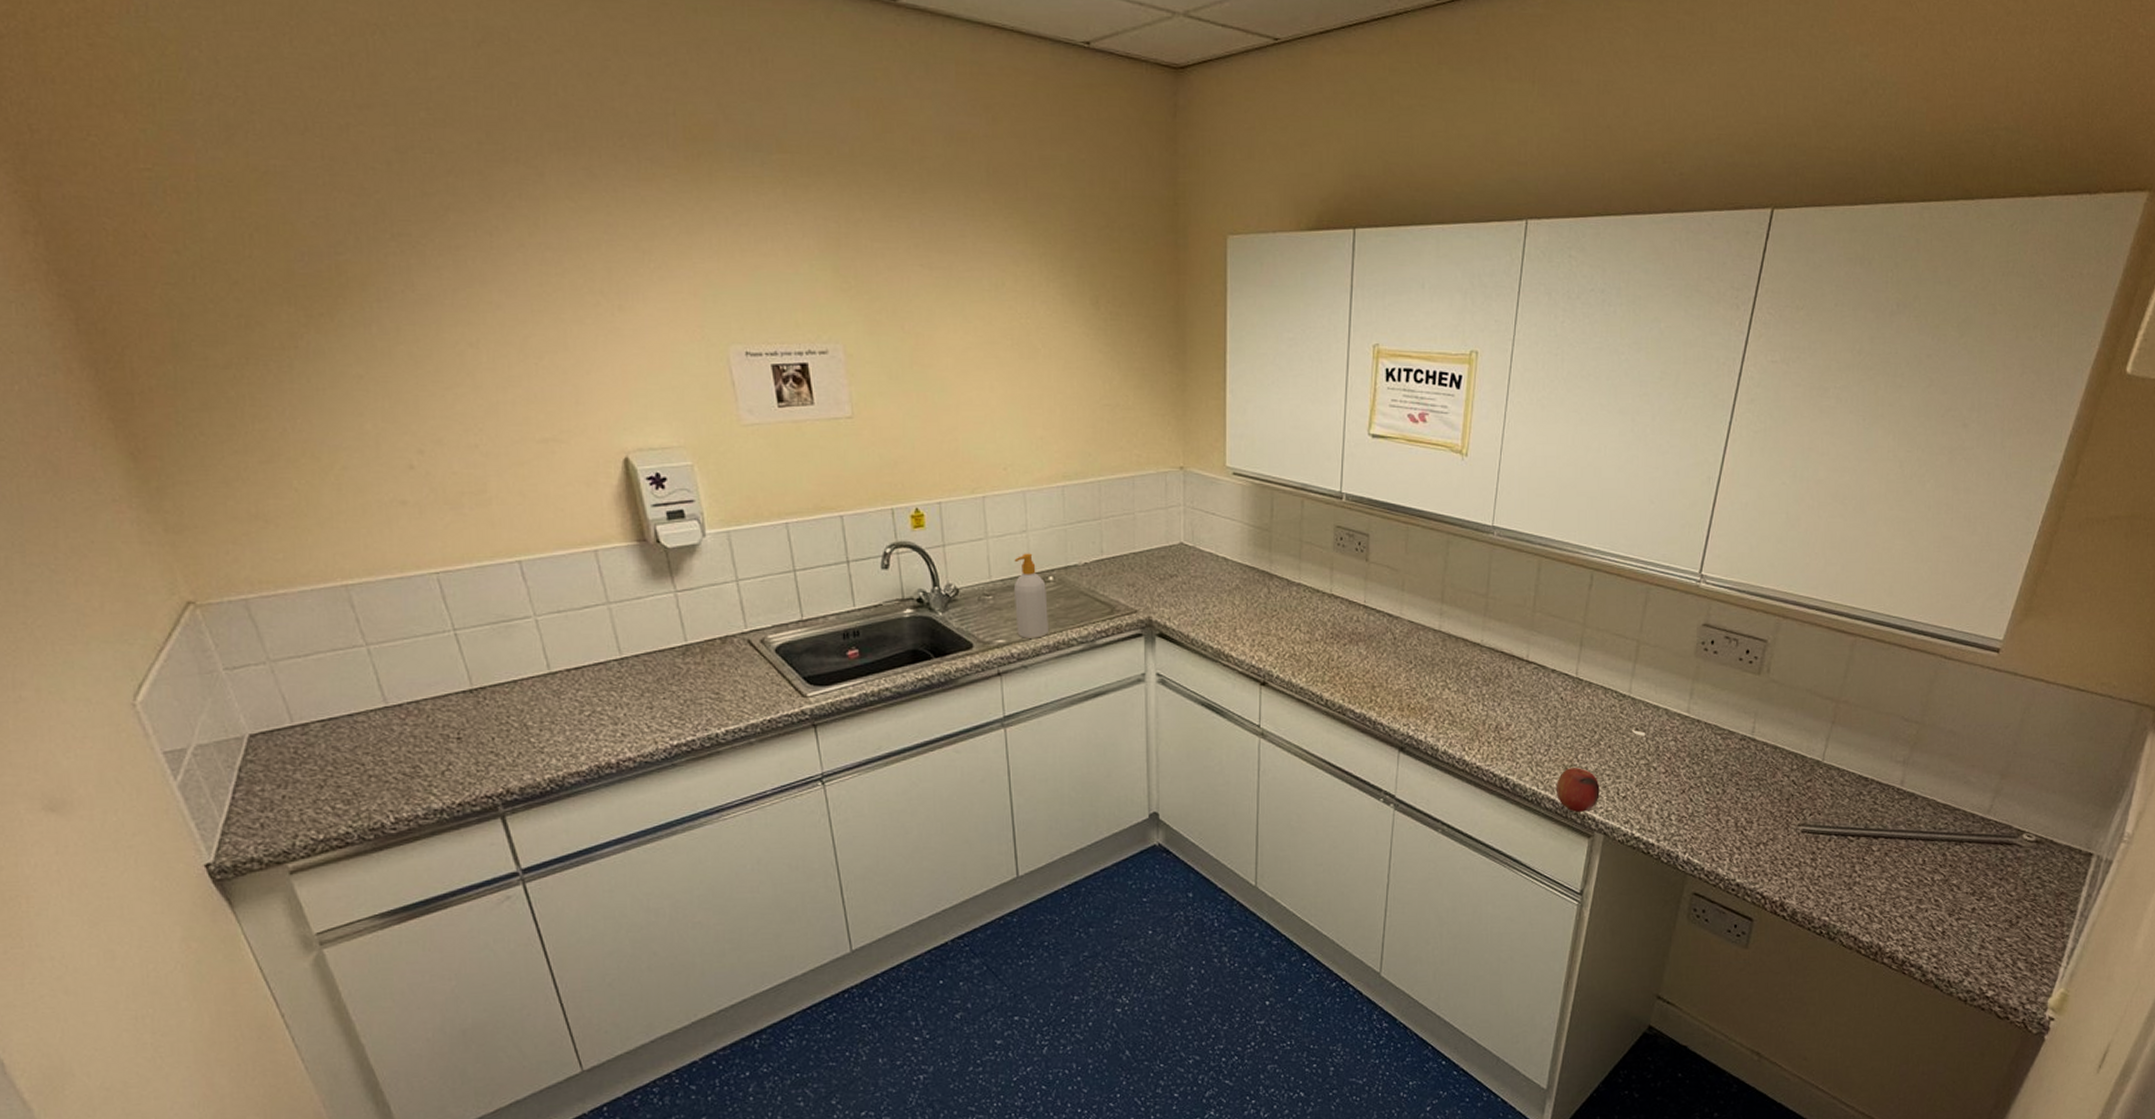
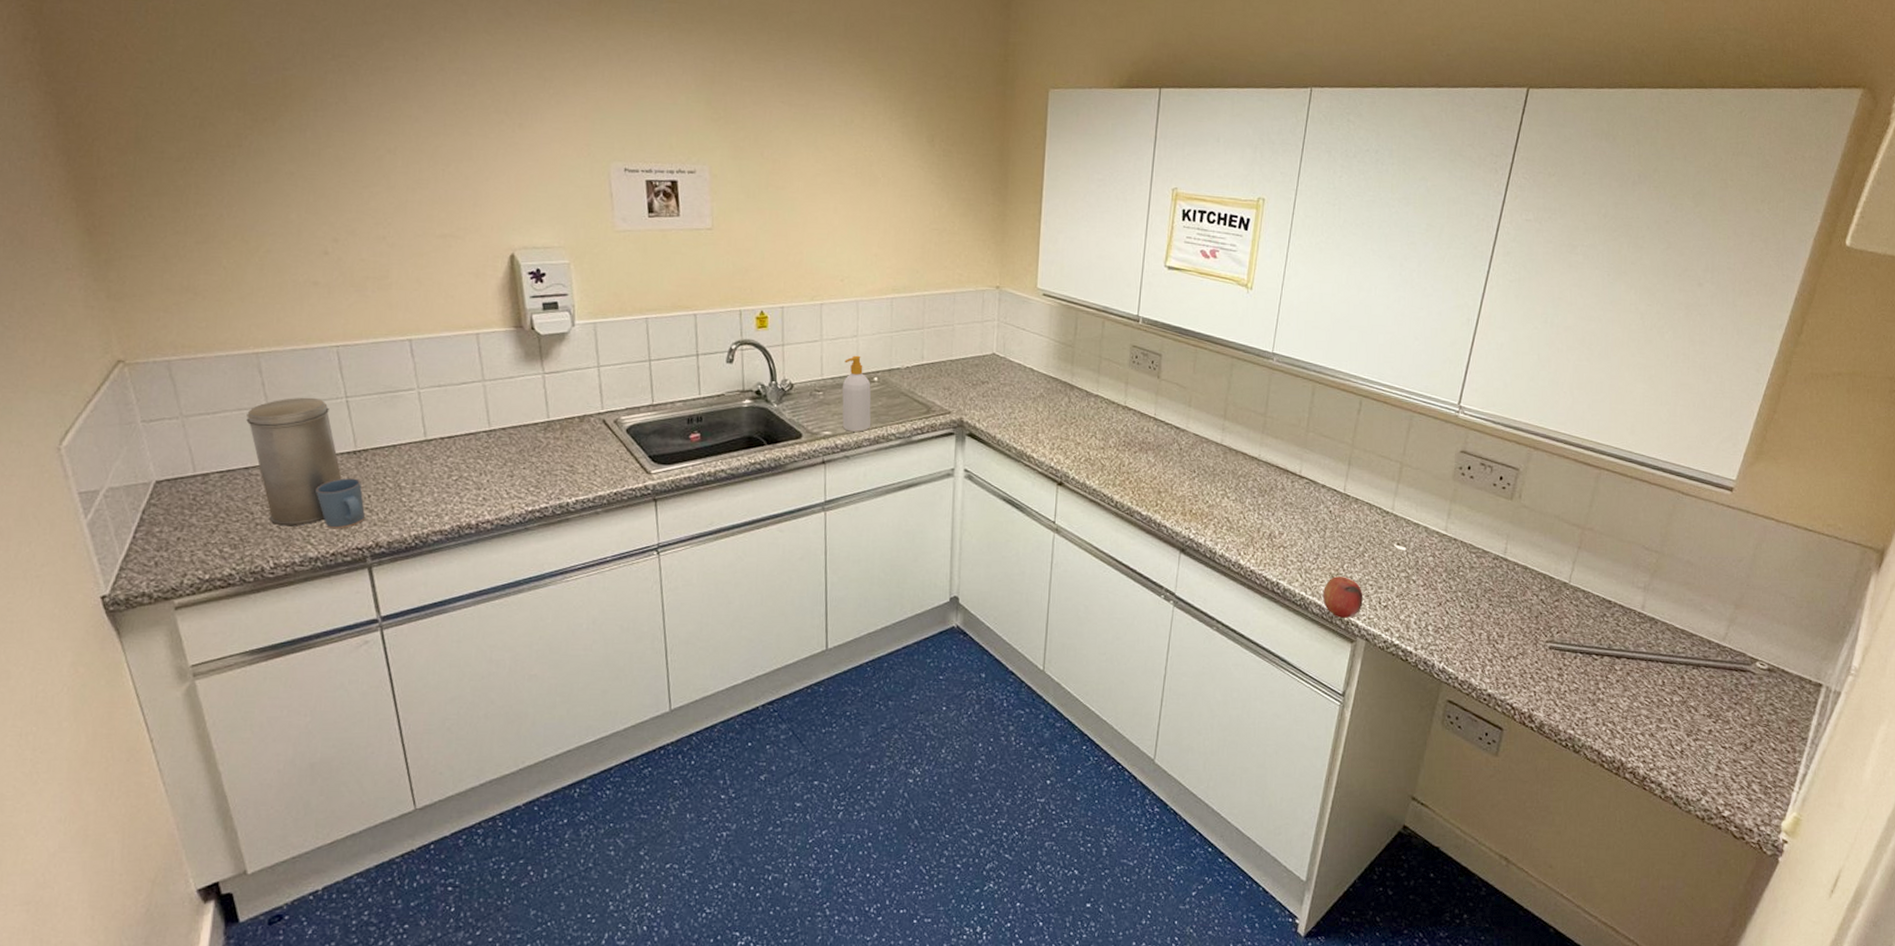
canister: none [343,632,460,777] -> present [246,397,342,526]
mug: none [432,720,490,777] -> present [316,478,365,529]

